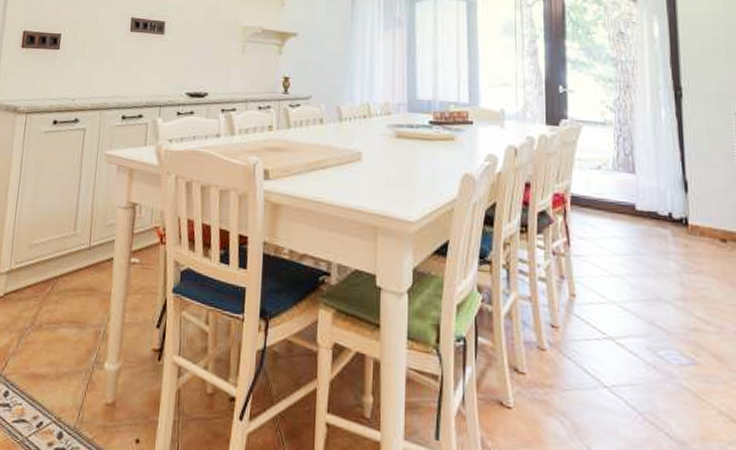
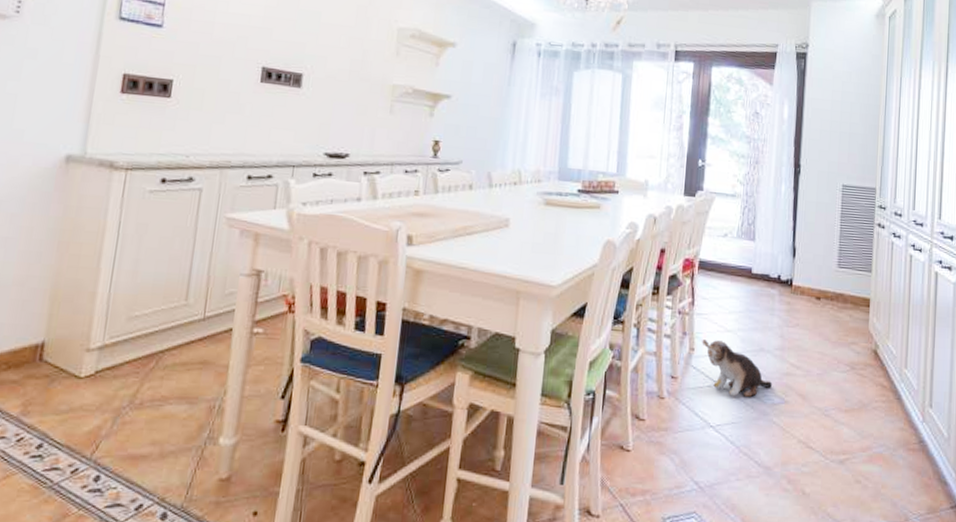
plush toy: none [583,285,677,356] -> present [702,339,773,398]

